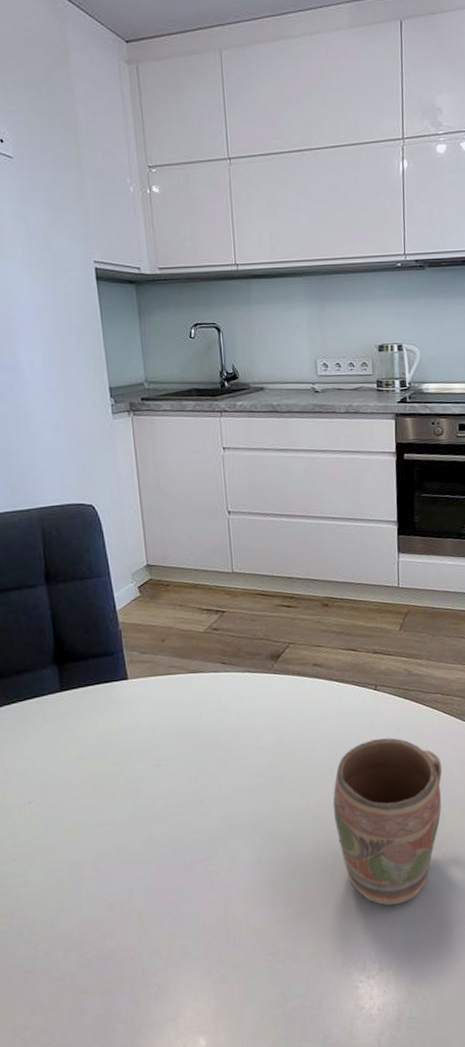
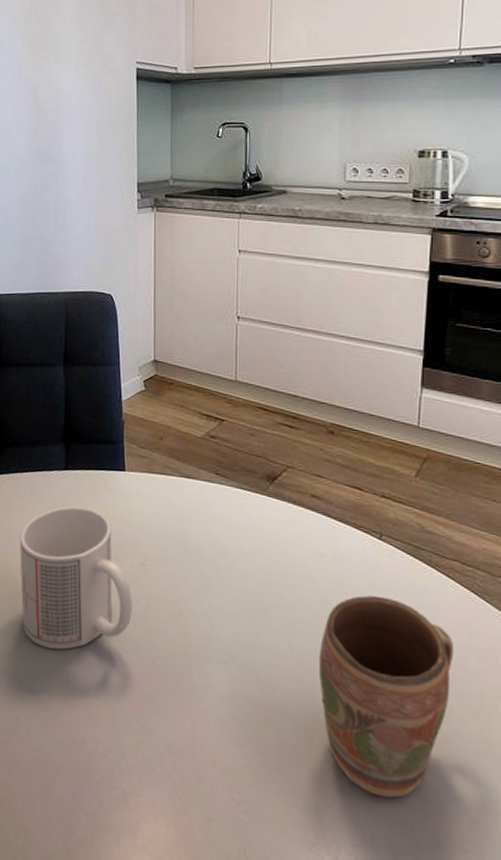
mug: none [14,724,151,876] -> present [19,506,132,650]

